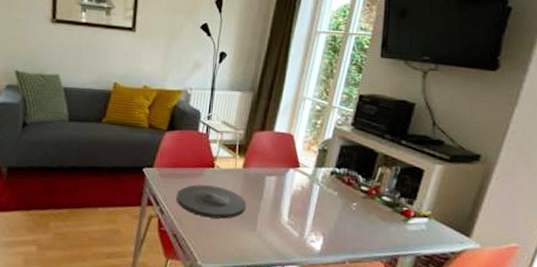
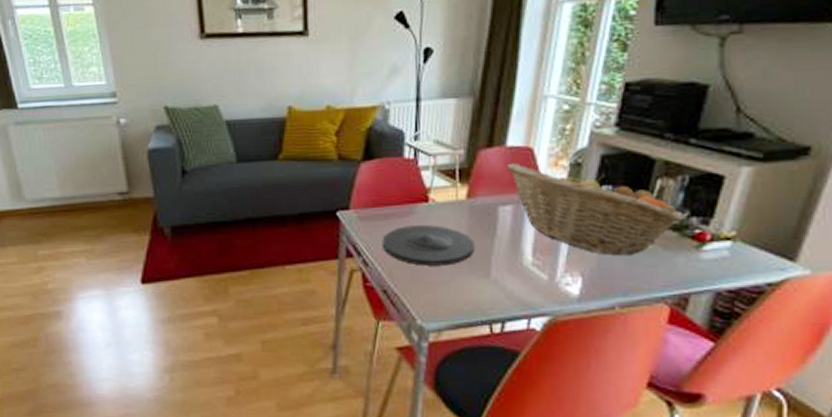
fruit basket: none [273,144,397,222] -> present [506,163,685,255]

